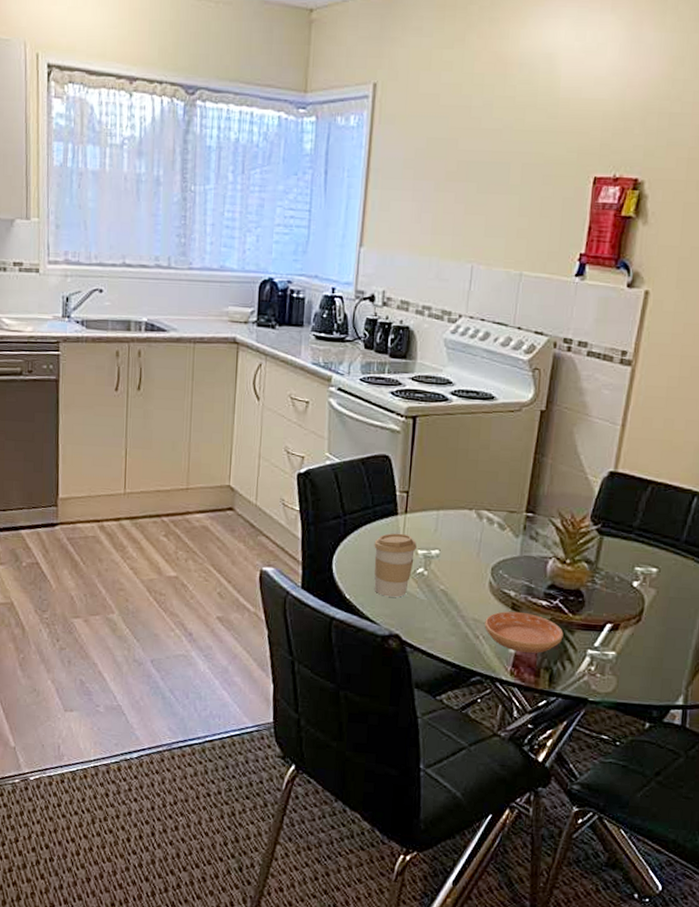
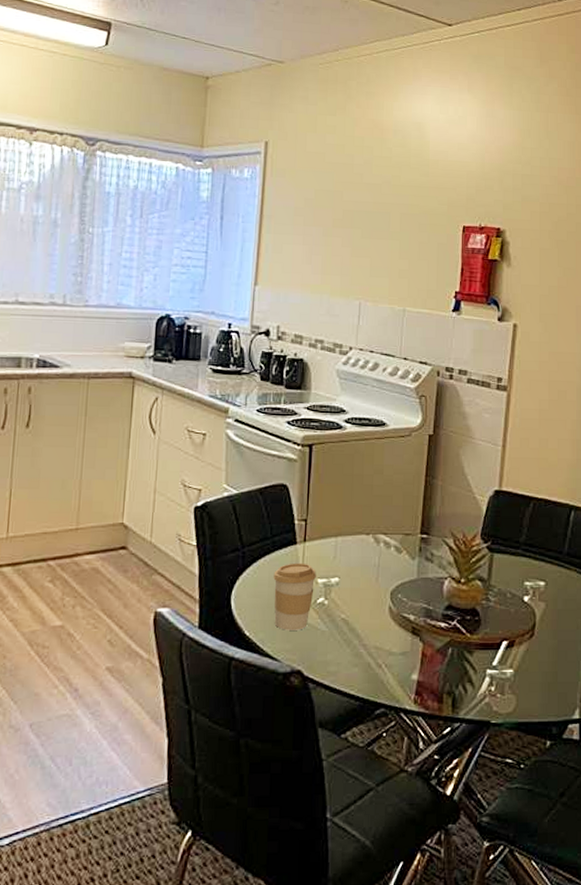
saucer: present [484,611,564,653] -> none [386,635,463,678]

